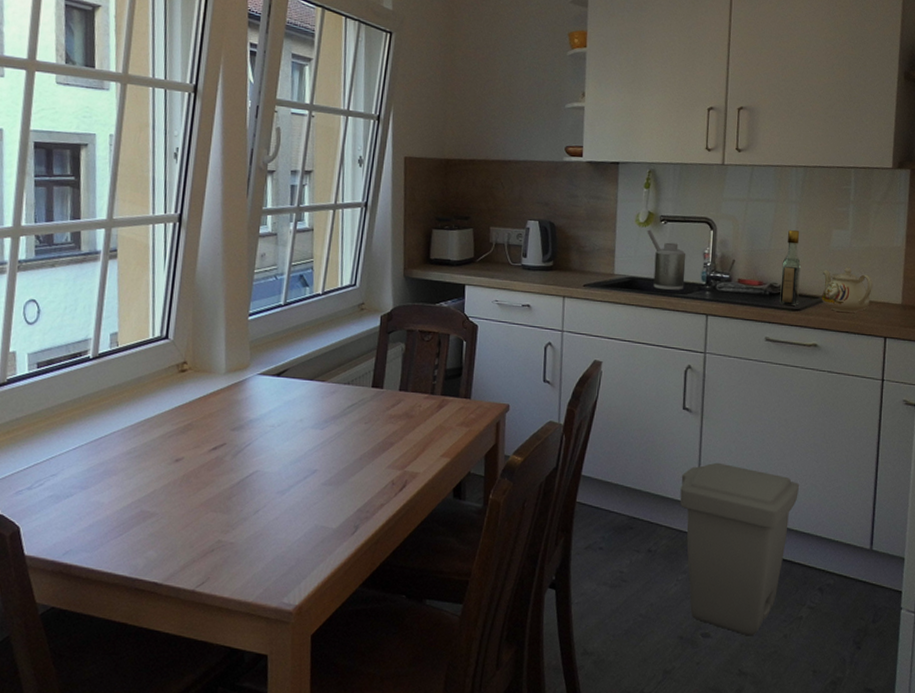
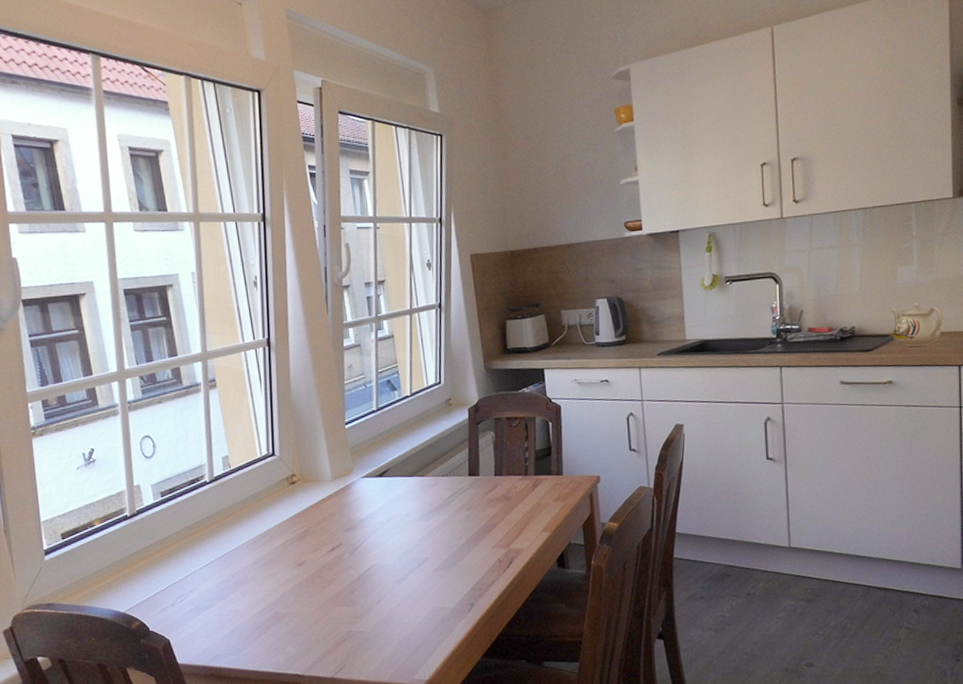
soap dispenser: present [647,229,686,291] -> none [713,292,756,349]
trash can: present [680,462,799,637] -> none [771,505,887,661]
bottle: present [780,229,802,306] -> none [850,272,870,347]

